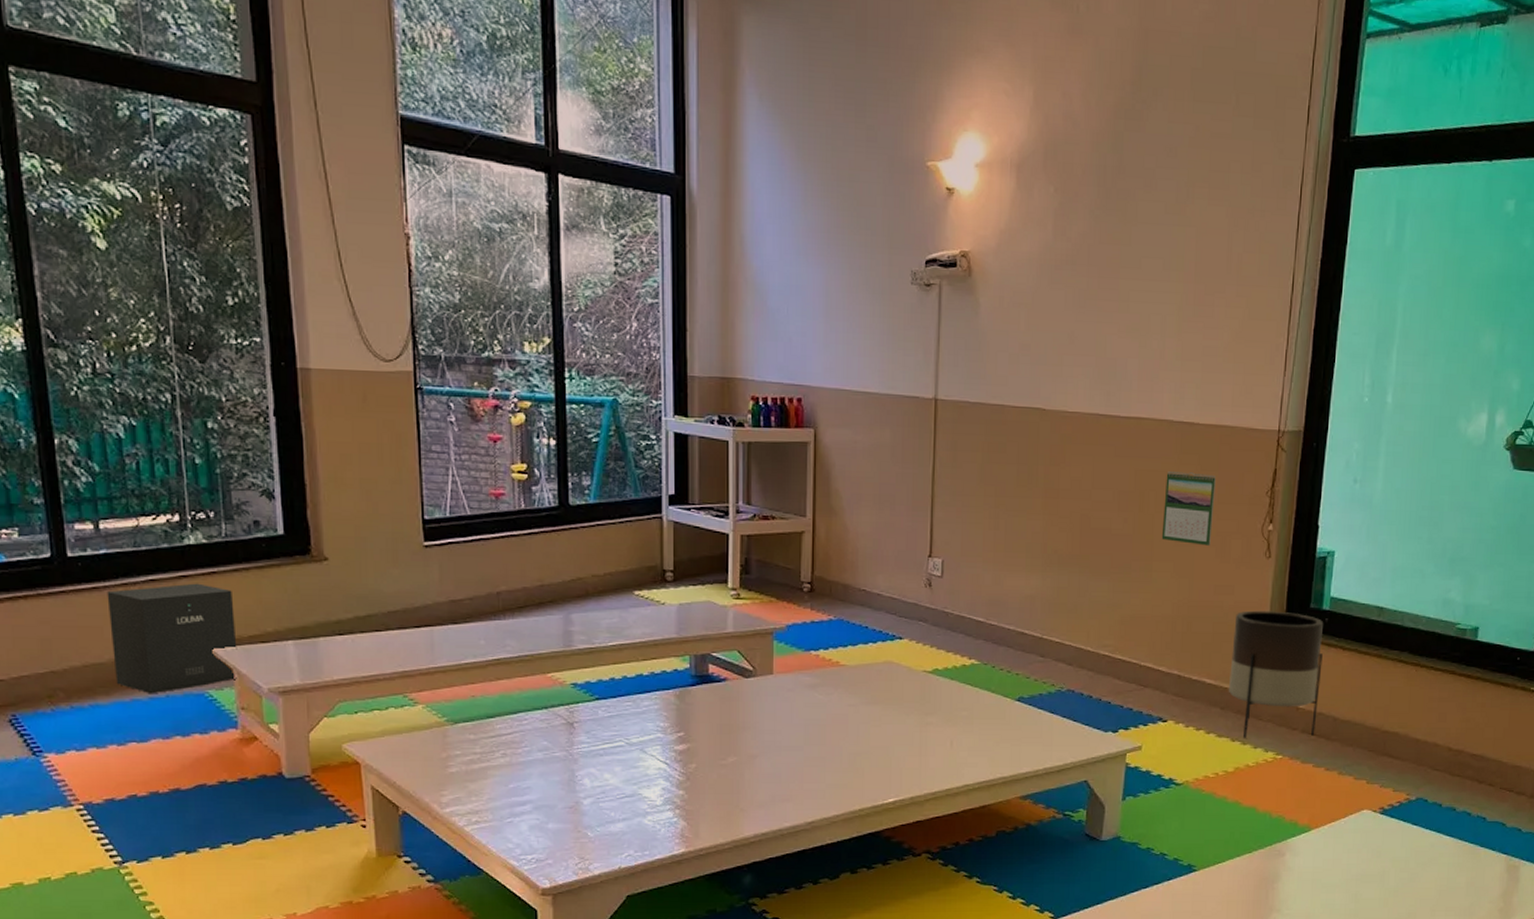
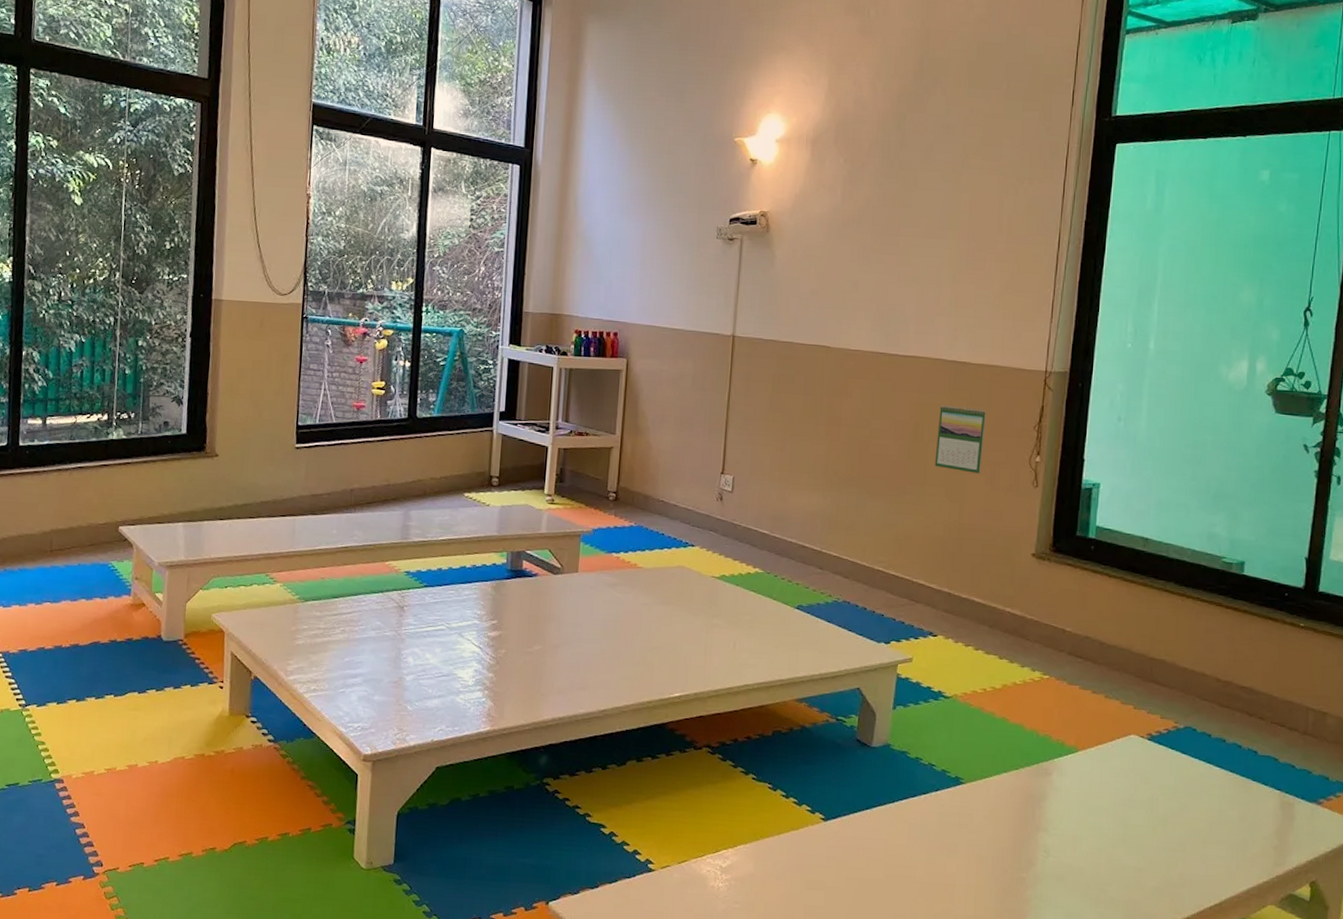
speaker: present [107,583,237,694] -> none [41,471,141,563]
planter: present [1228,610,1324,738] -> none [996,535,1090,658]

